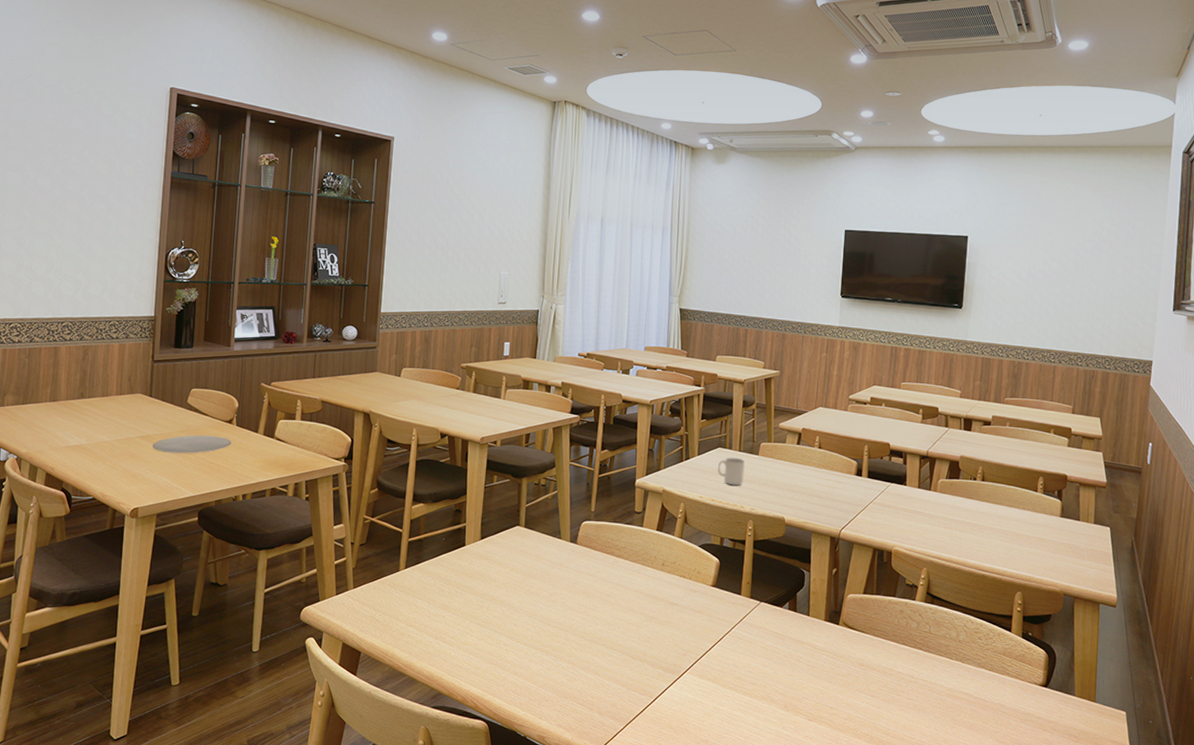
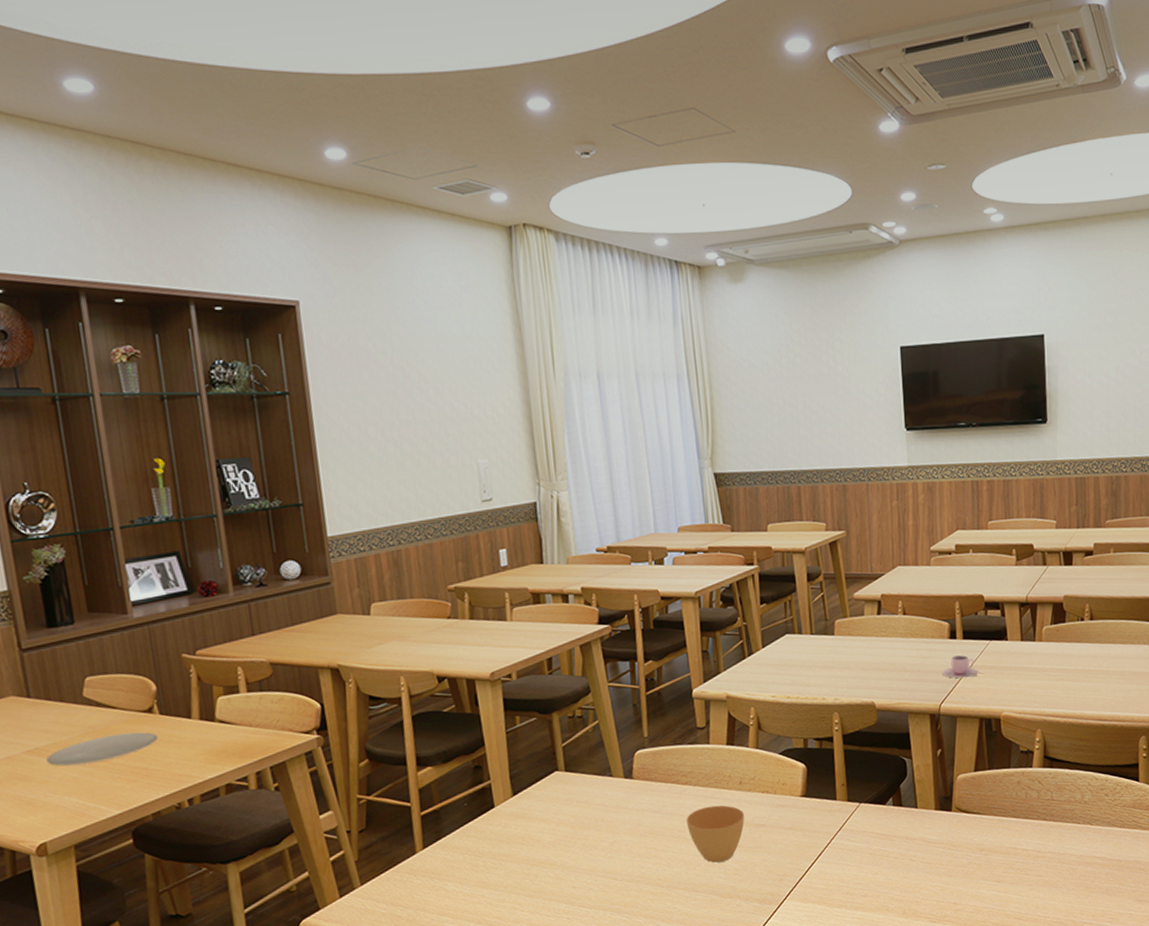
cup: none [614,579,662,629] -> present [686,805,744,863]
cup: present [718,457,745,486] -> none [788,642,821,676]
teacup: none [845,491,881,512] -> present [942,655,982,679]

